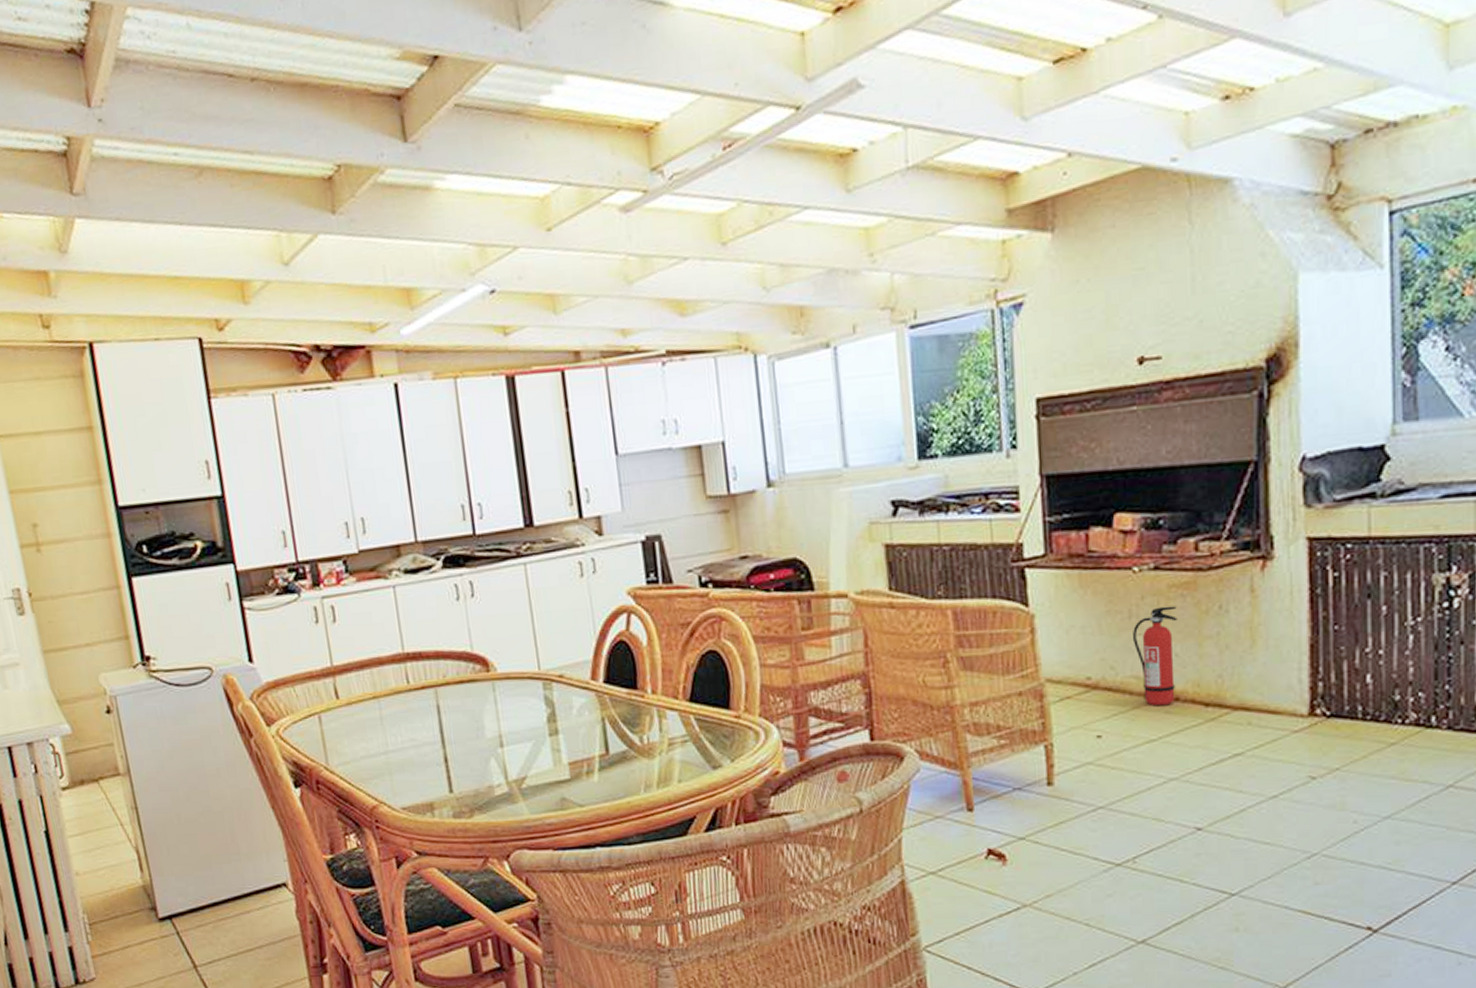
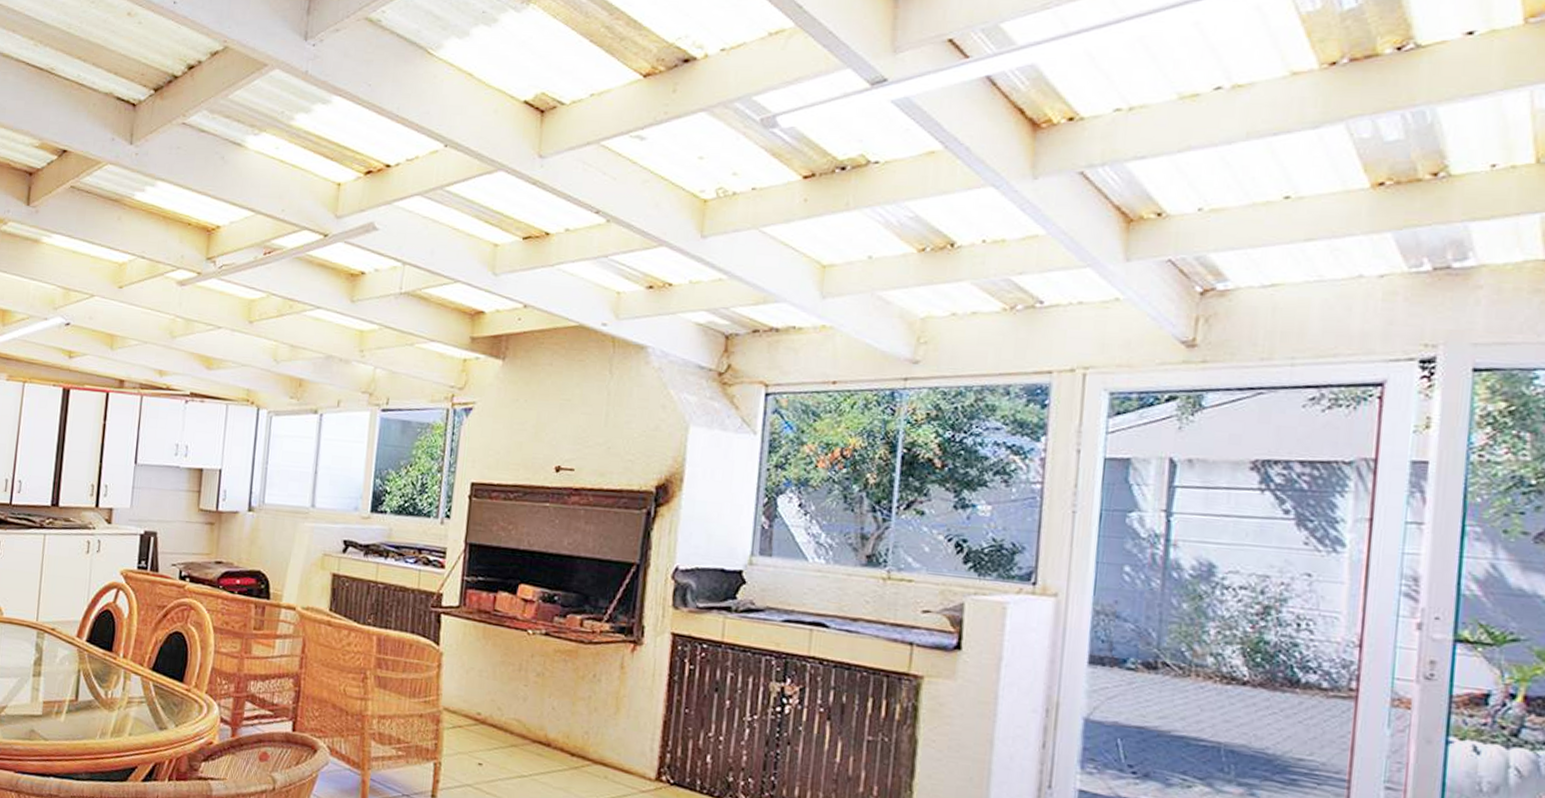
fire extinguisher: present [1133,606,1178,706] -> none [520,666,559,749]

